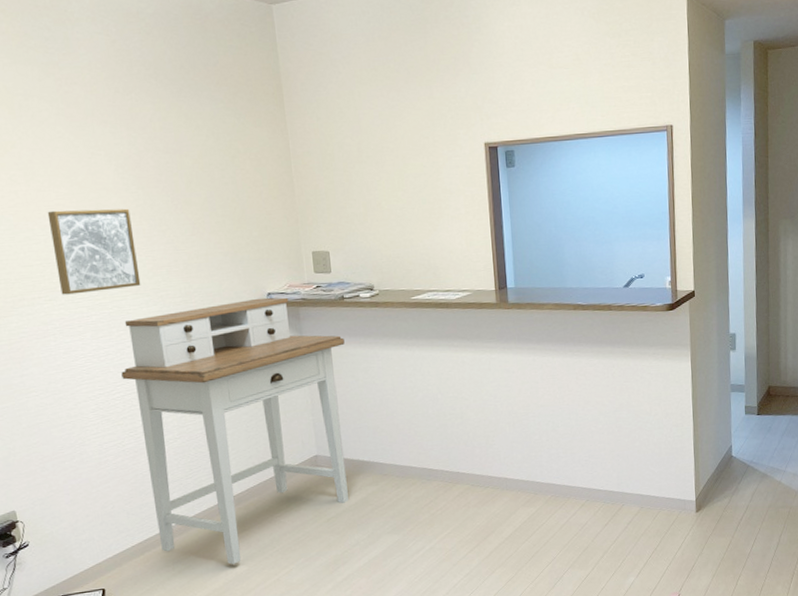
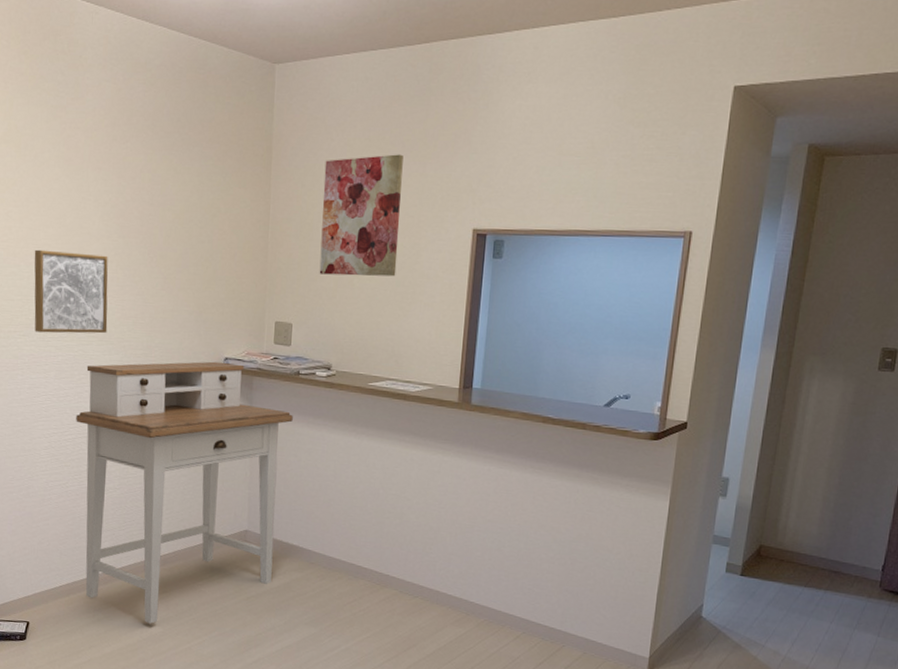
wall art: none [336,80,421,201] -> present [319,154,403,277]

